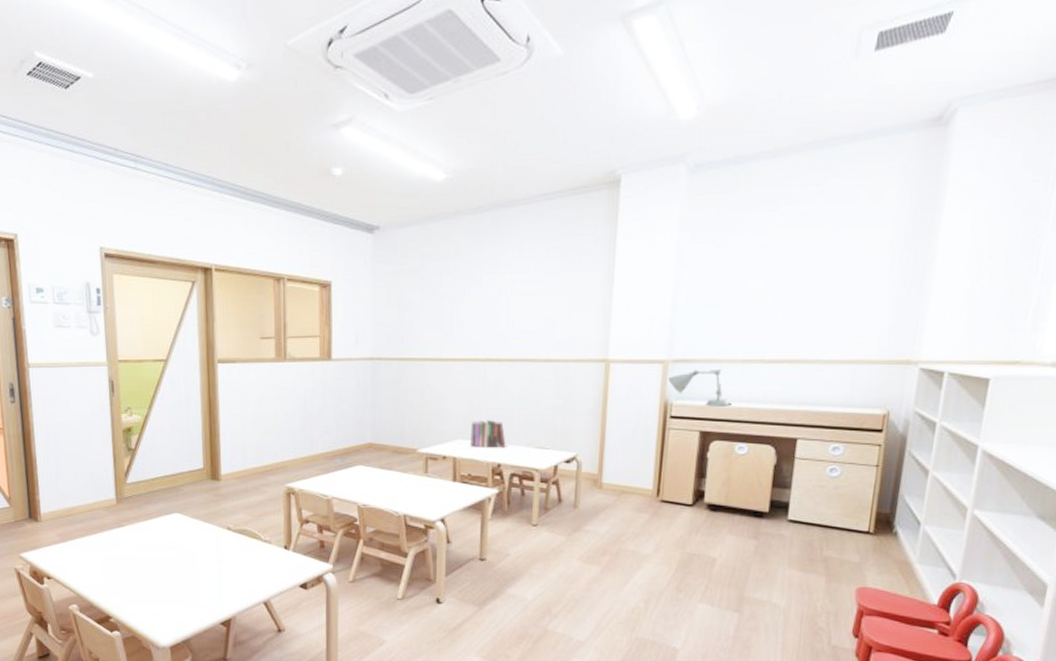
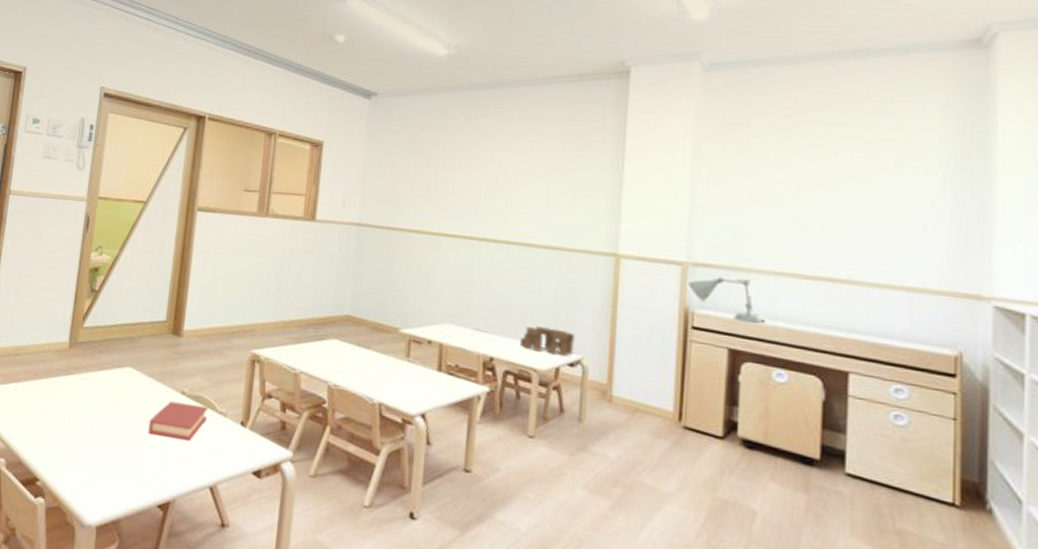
book: none [202,537,253,568] -> present [148,401,208,441]
books: present [470,419,506,448] -> none [460,304,500,340]
wooden block set: none [524,432,570,455] -> present [520,326,575,356]

